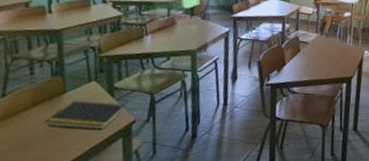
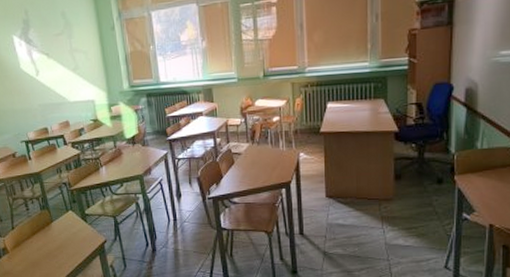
notepad: present [46,100,126,130] -> none [44,227,97,250]

